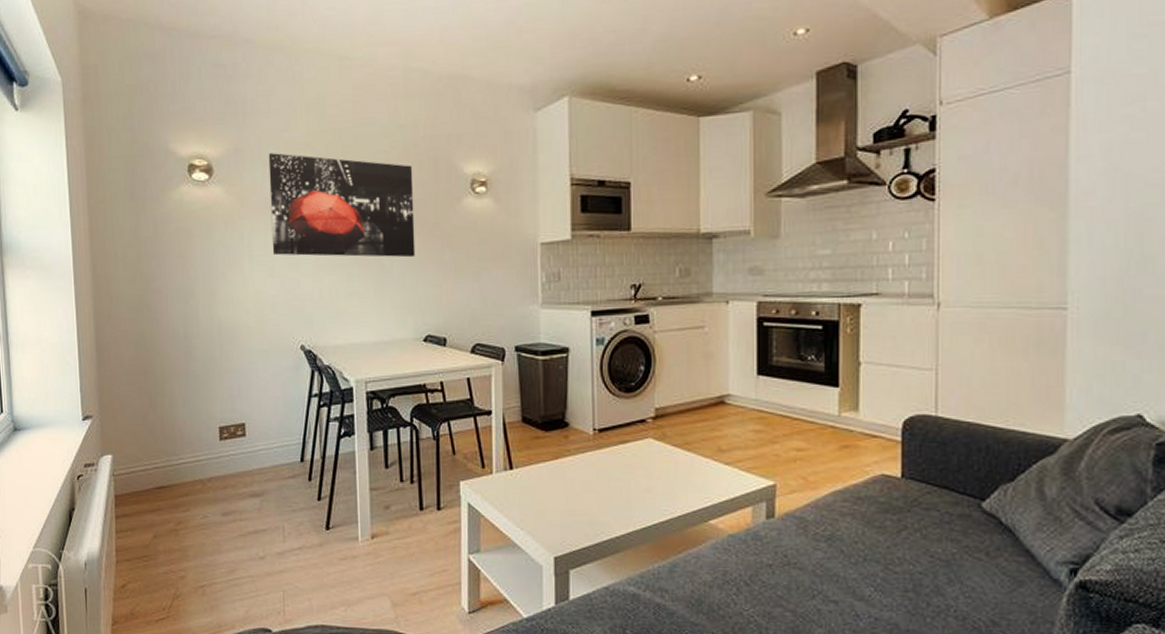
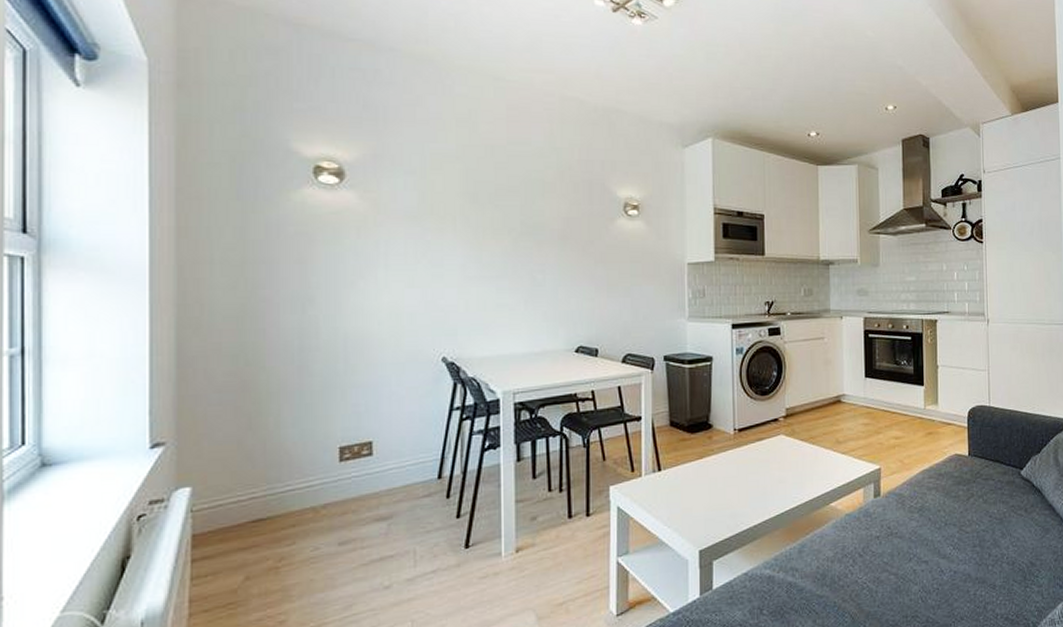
wall art: present [268,153,416,258] -> none [412,162,569,272]

